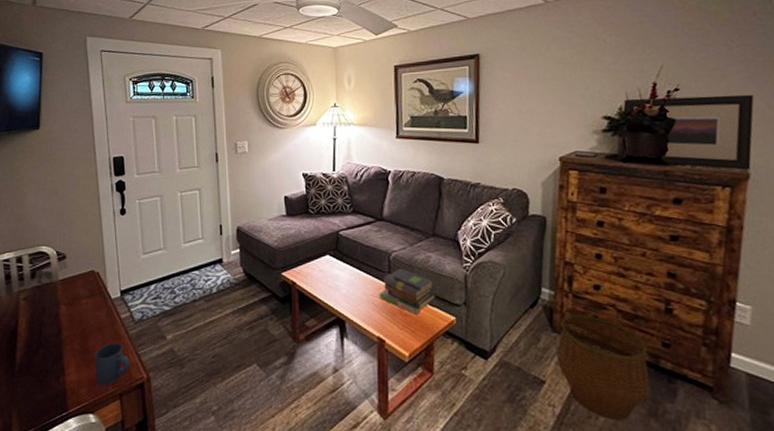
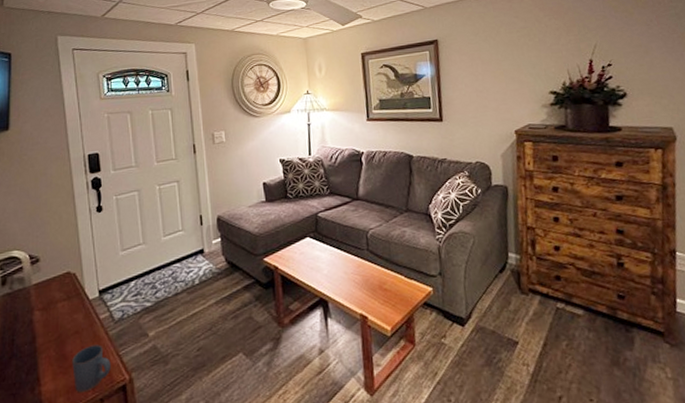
books: present [379,268,435,315] -> none [359,244,412,289]
basket: present [556,315,651,419] -> none [526,275,611,372]
picture frame: present [619,94,754,170] -> none [566,67,677,134]

